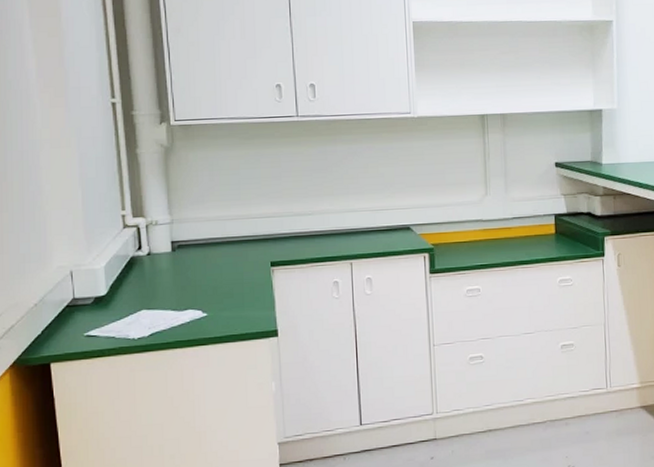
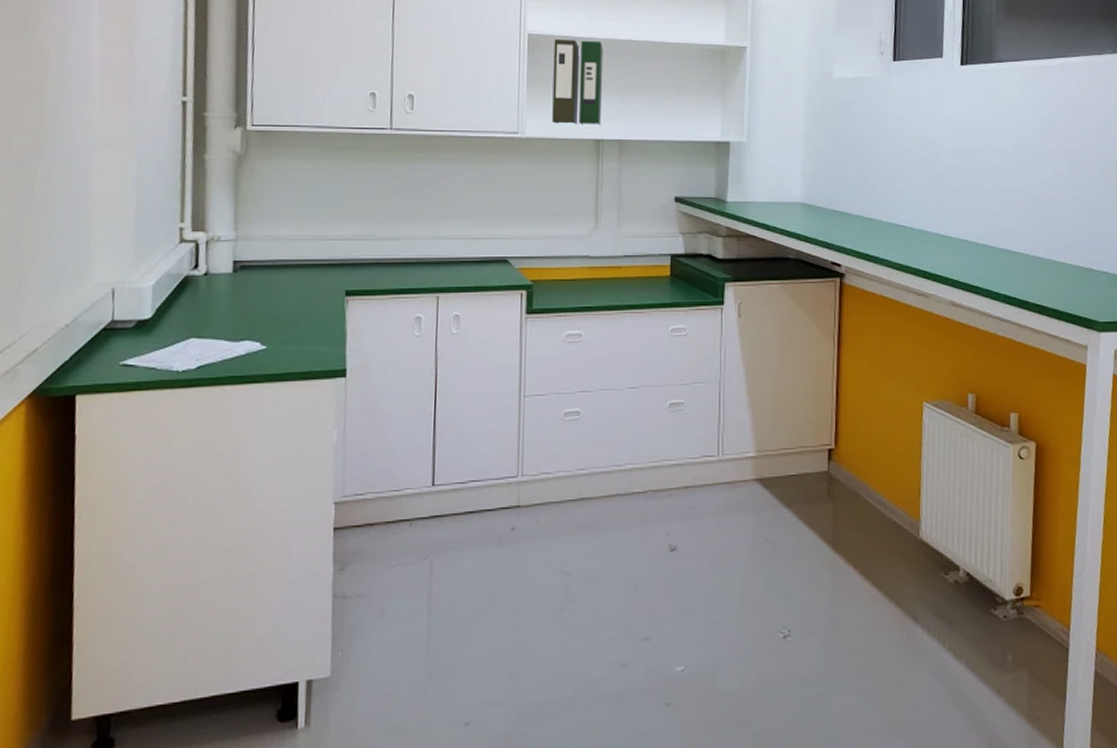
binder: none [436,24,464,103] -> present [552,40,580,125]
binder: none [461,24,484,103] -> present [579,40,603,126]

